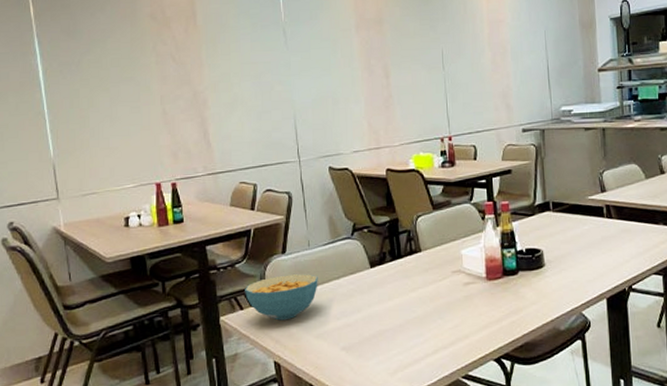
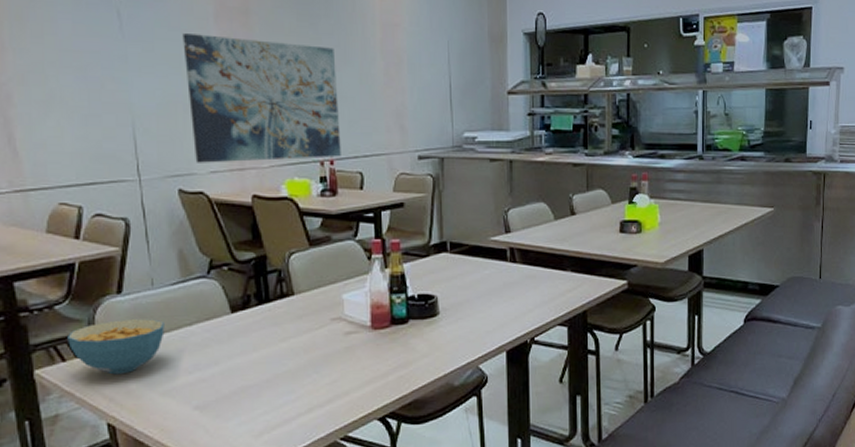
wall art: none [332,42,458,145] -> present [182,33,341,163]

